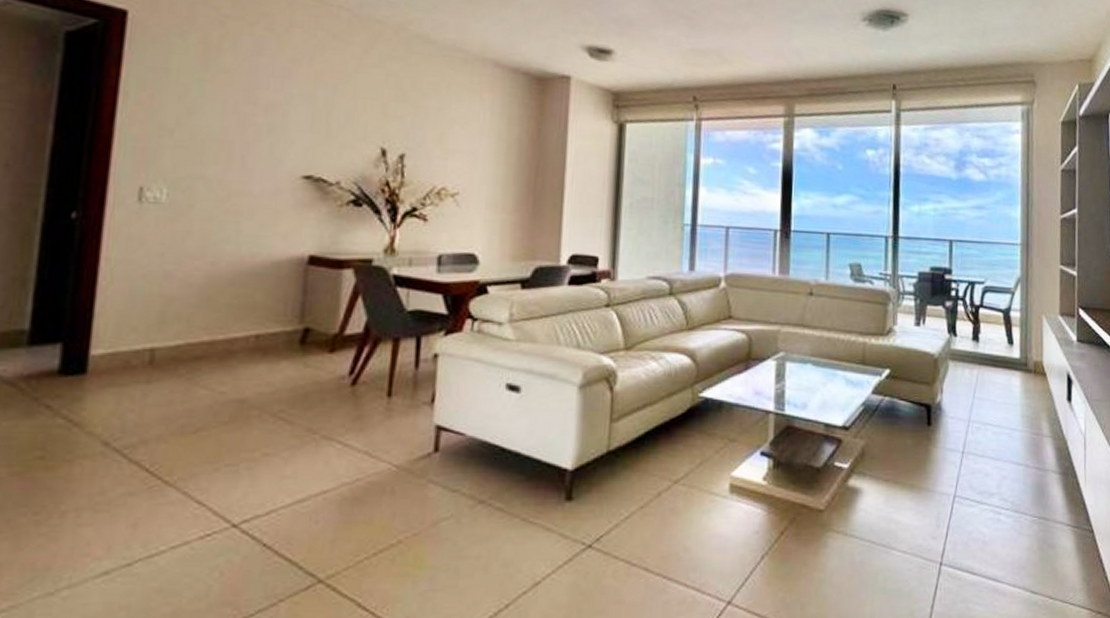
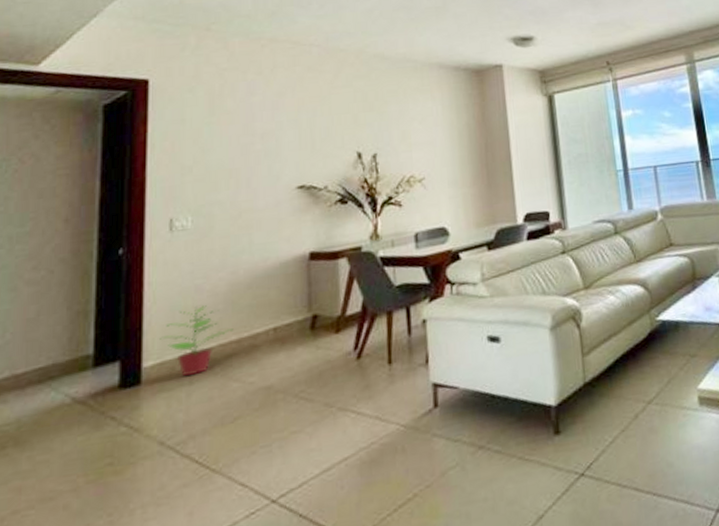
potted plant: none [114,296,207,374] -> present [160,305,234,376]

